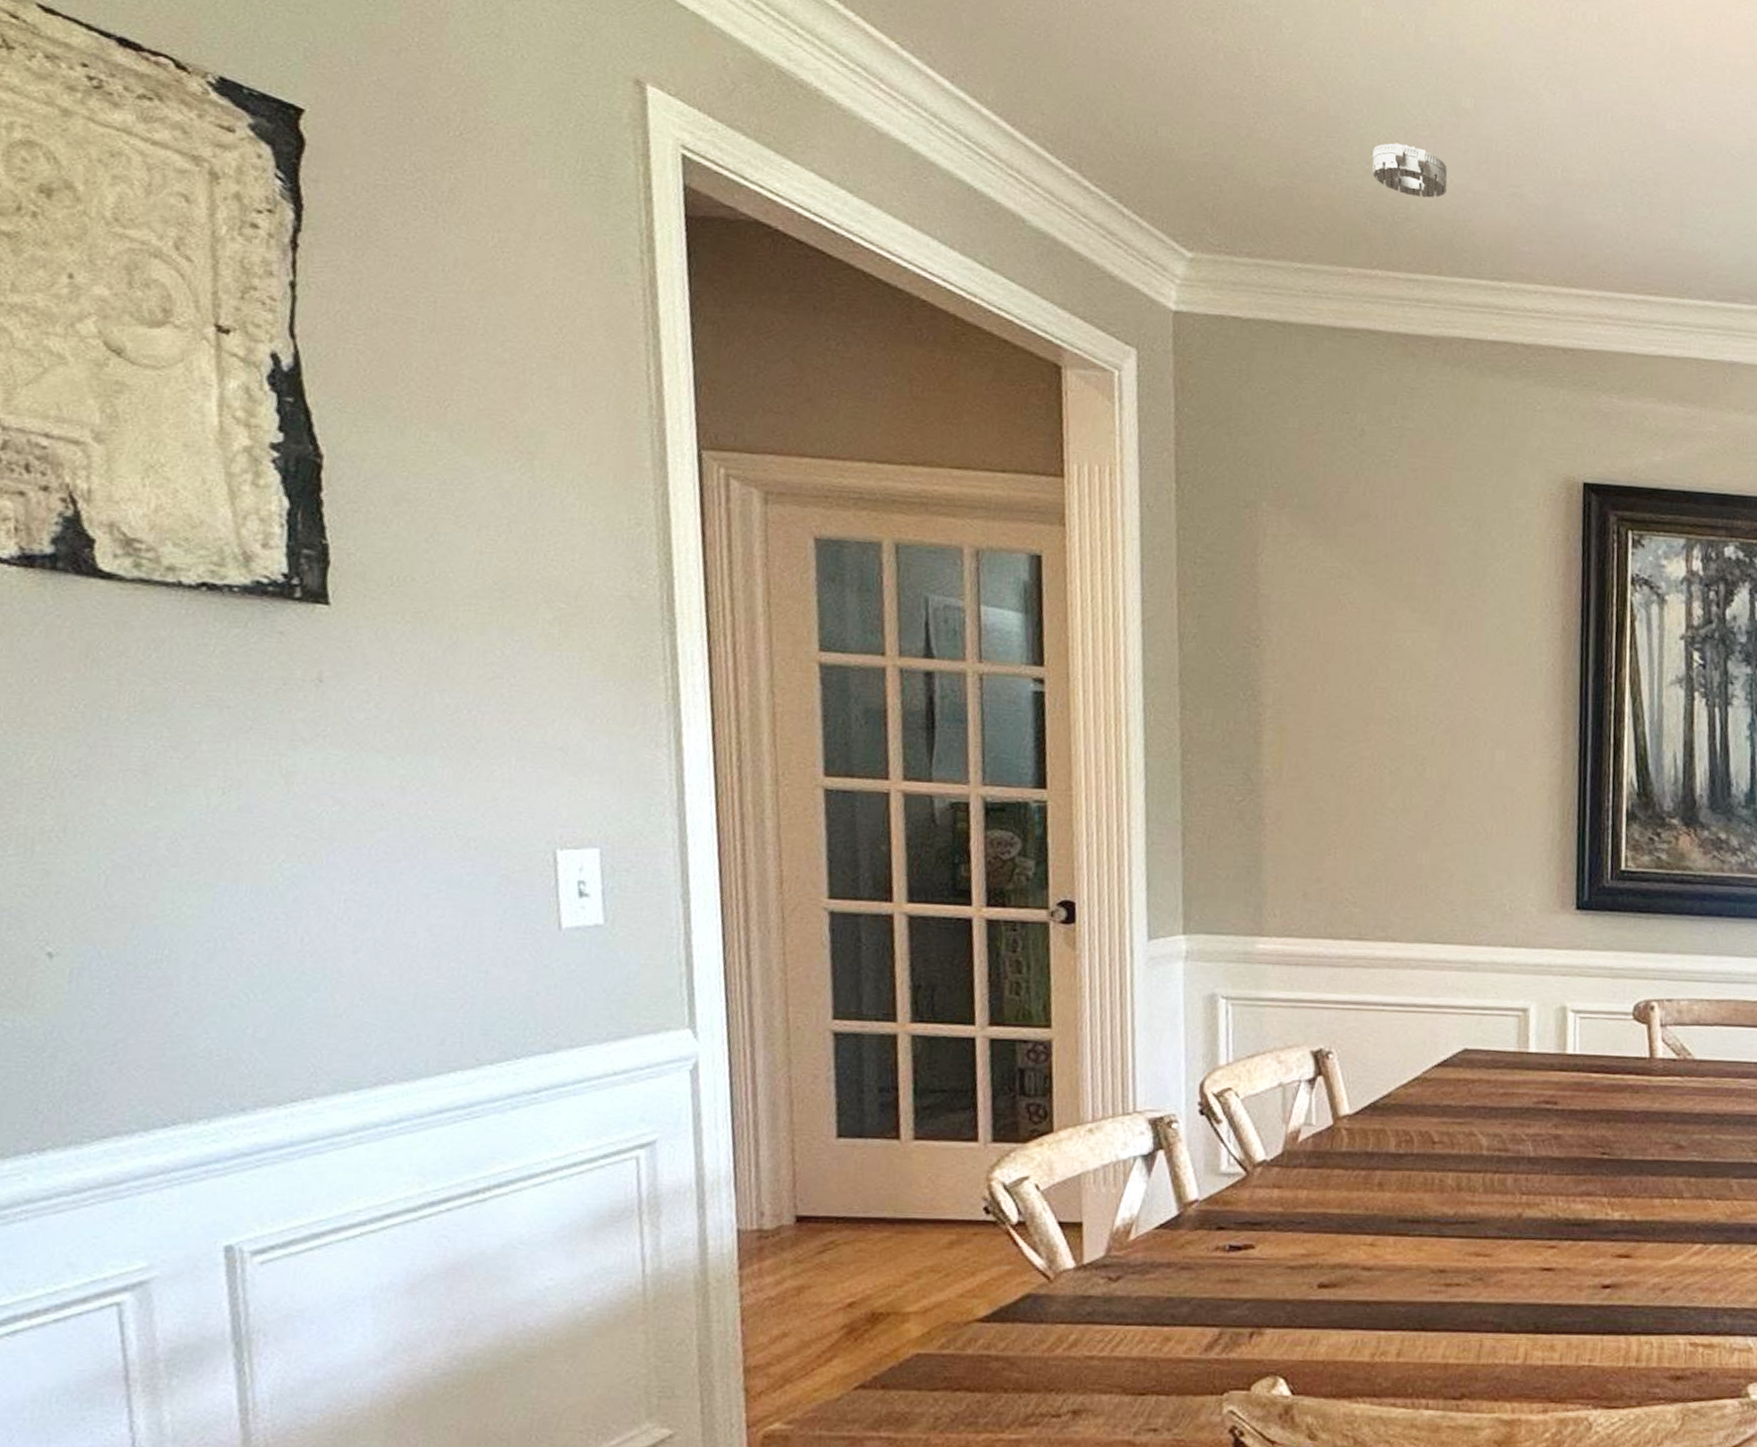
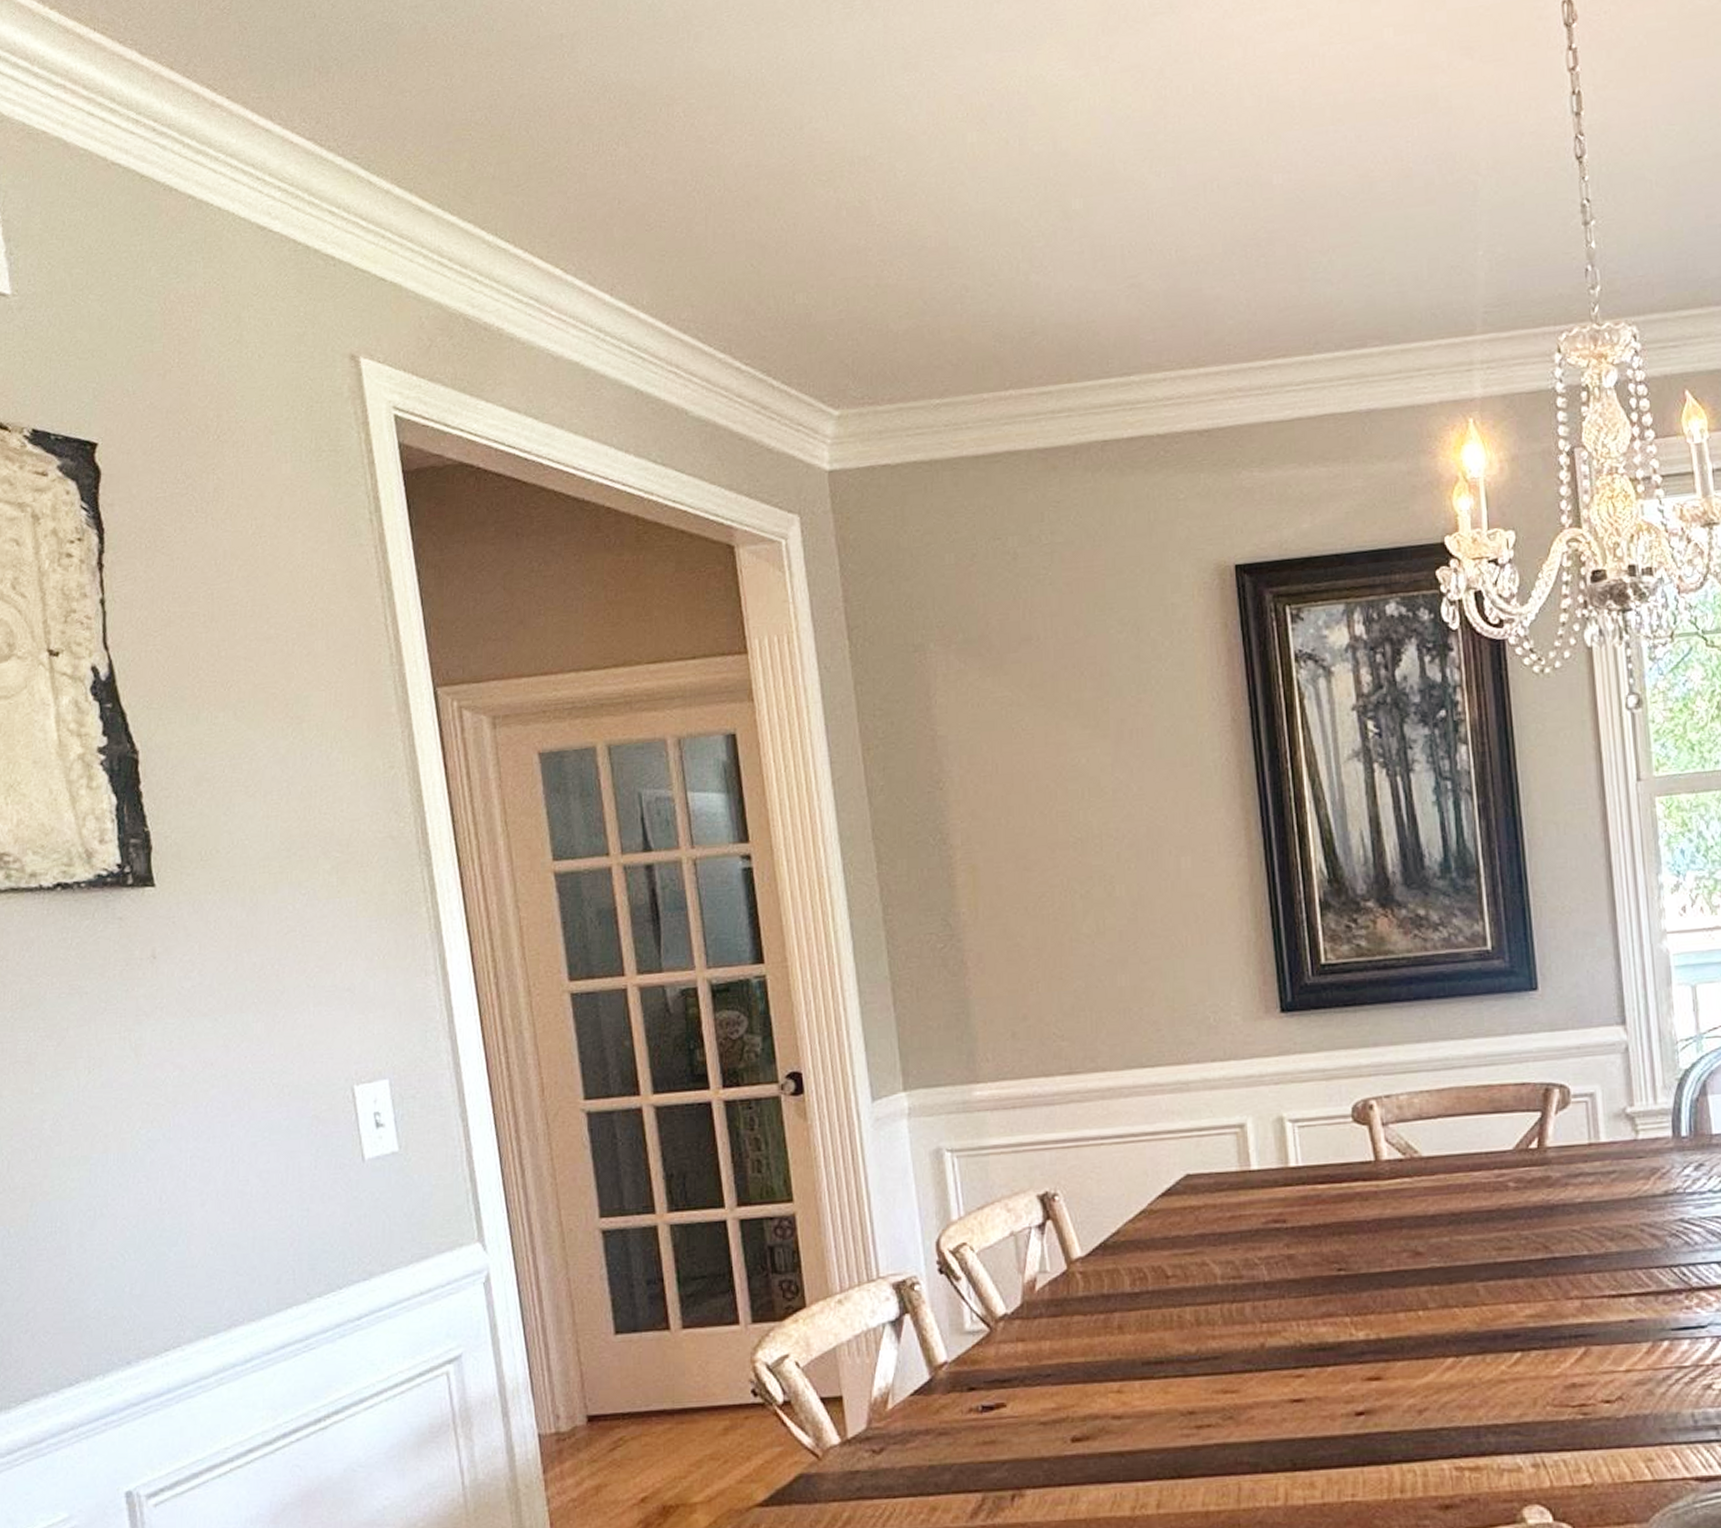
smoke detector: present [1372,142,1448,198] -> none [993,258,1067,309]

